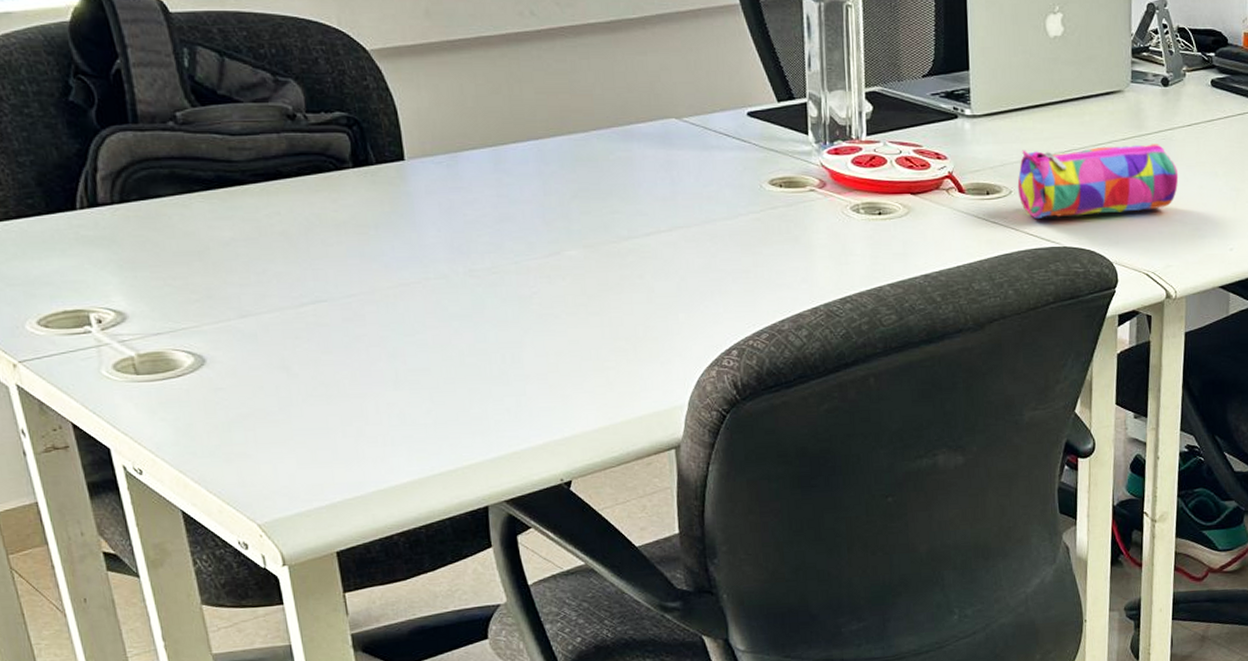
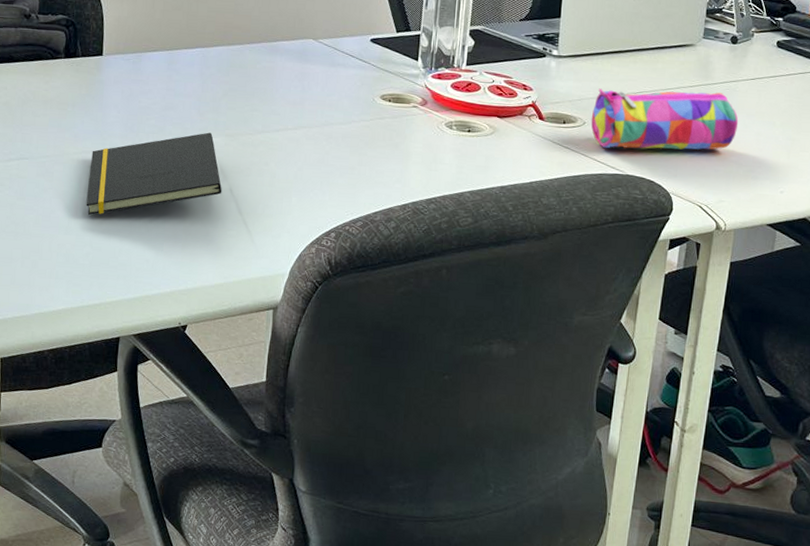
notepad: none [412,245,590,364] -> present [86,132,222,216]

